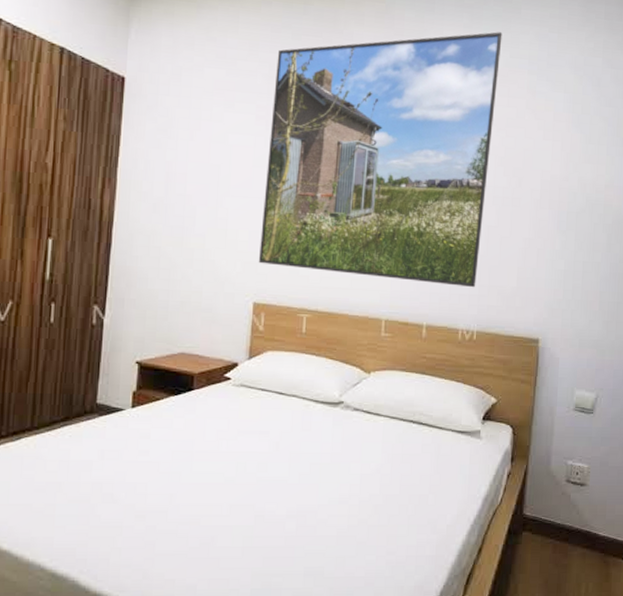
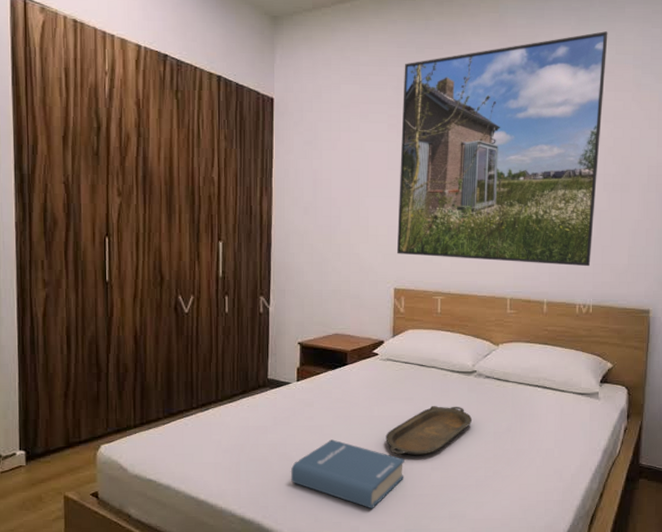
hardback book: none [116,478,255,564] -> present [290,439,404,509]
serving tray: none [234,441,336,500] -> present [385,406,472,456]

